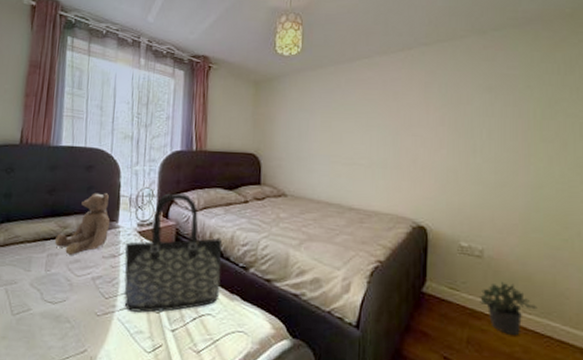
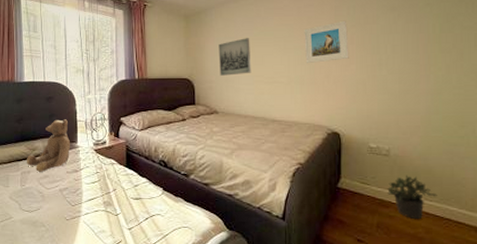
tote bag: present [124,193,222,313] -> none [84,116,166,216]
wall art: none [290,111,328,153] -> present [218,38,252,76]
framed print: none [389,98,440,145] -> present [304,20,349,64]

